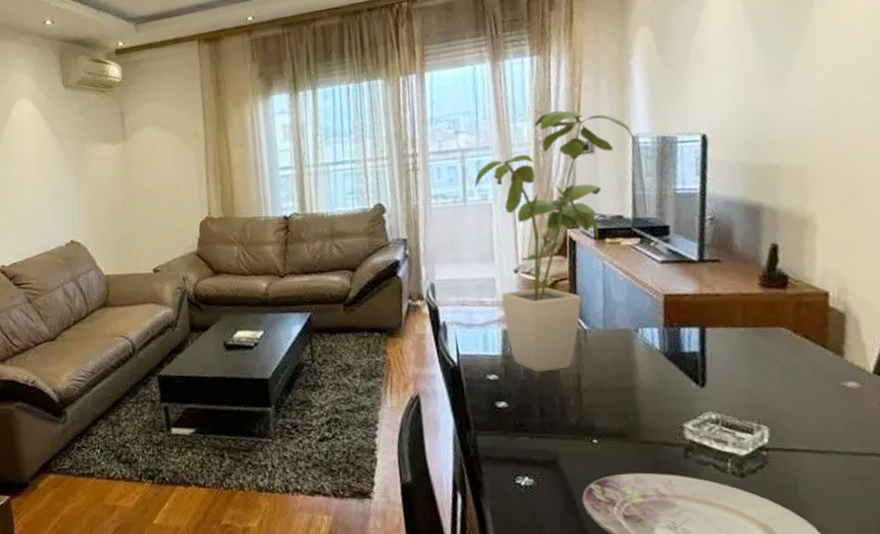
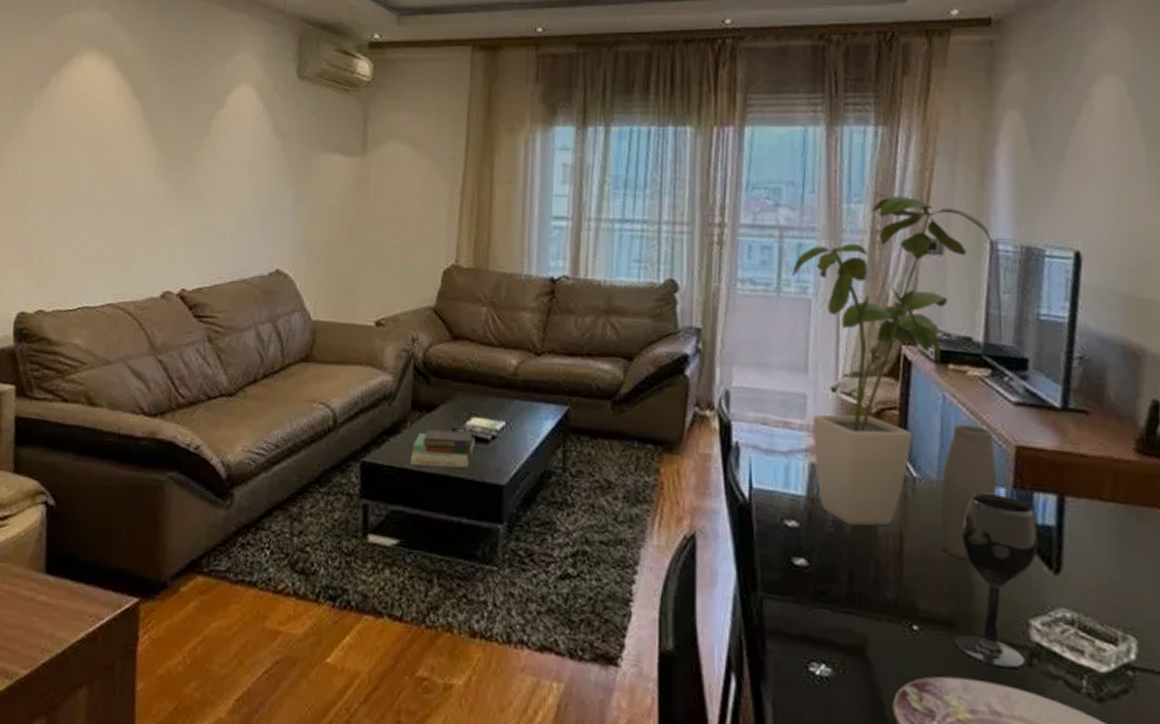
books: none [194,342,242,374] -> present [409,429,475,468]
vase: none [606,283,652,387] -> present [941,424,997,560]
wine glass: none [625,333,687,462] -> present [955,493,1038,669]

